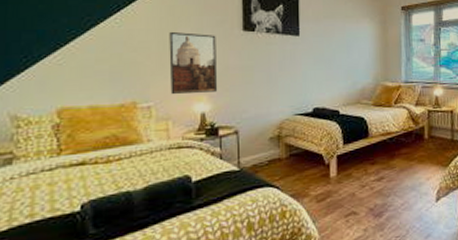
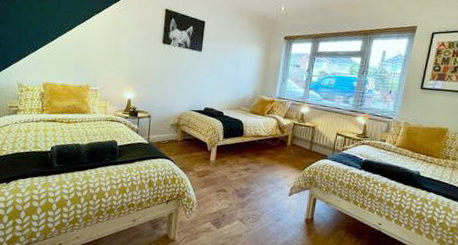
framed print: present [169,31,218,95] -> none [110,39,144,86]

